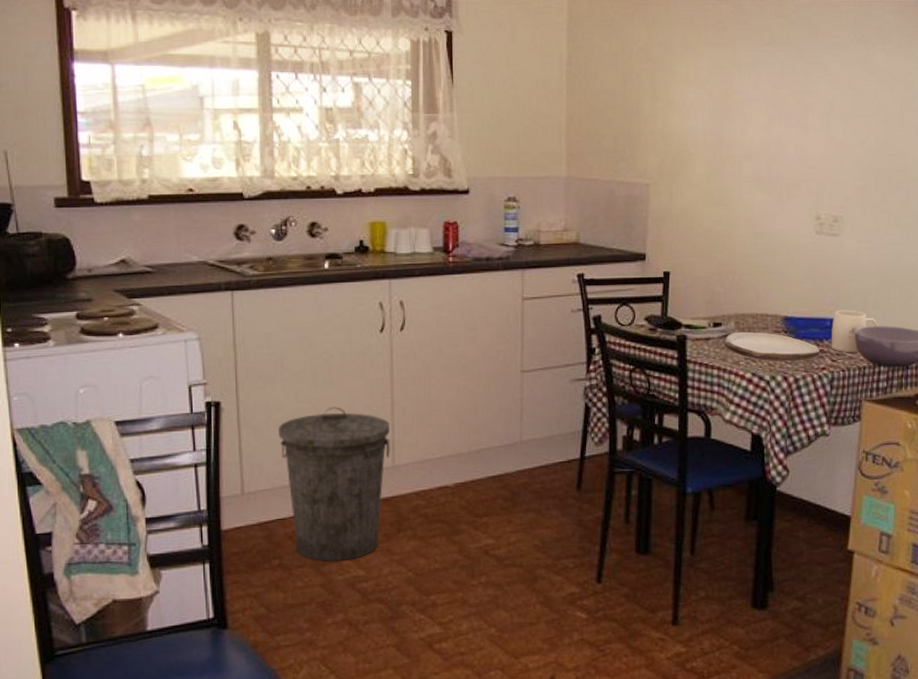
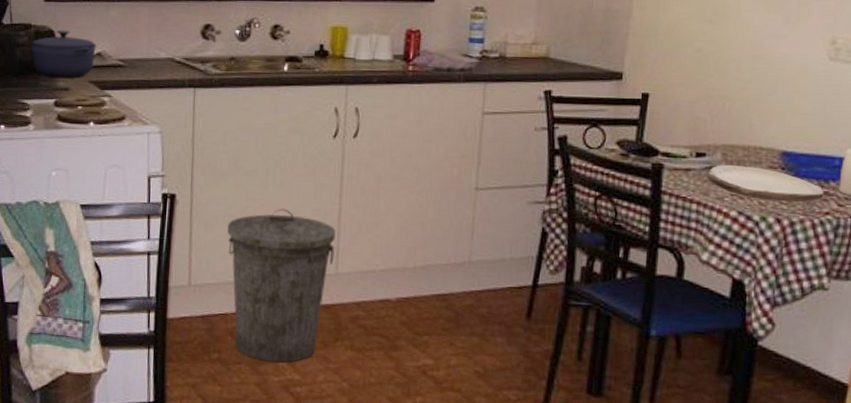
cooking pot: none [43,237,119,289] -> present [30,30,96,78]

